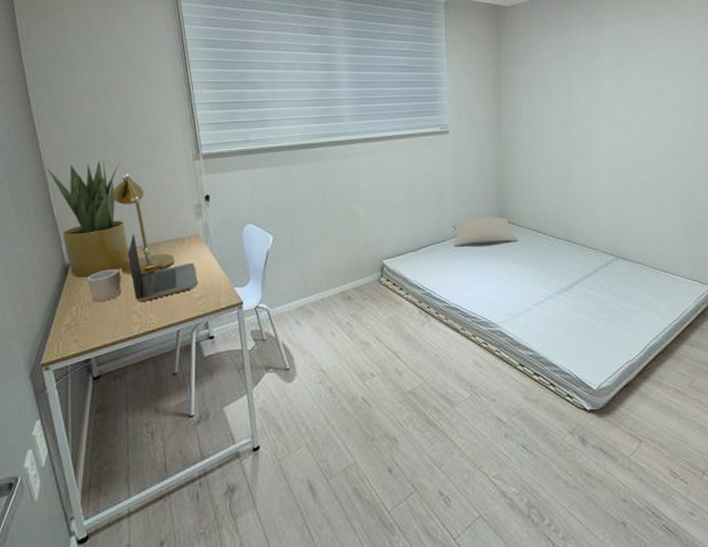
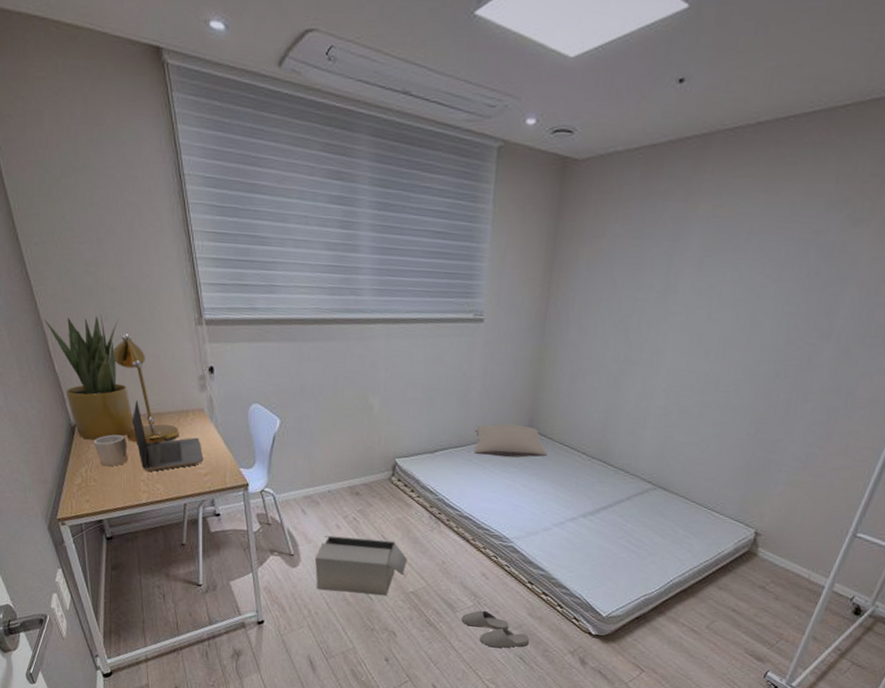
cardboard box: none [310,341,403,402] -> present [314,535,408,595]
slippers: none [460,400,529,440] -> present [461,610,529,648]

